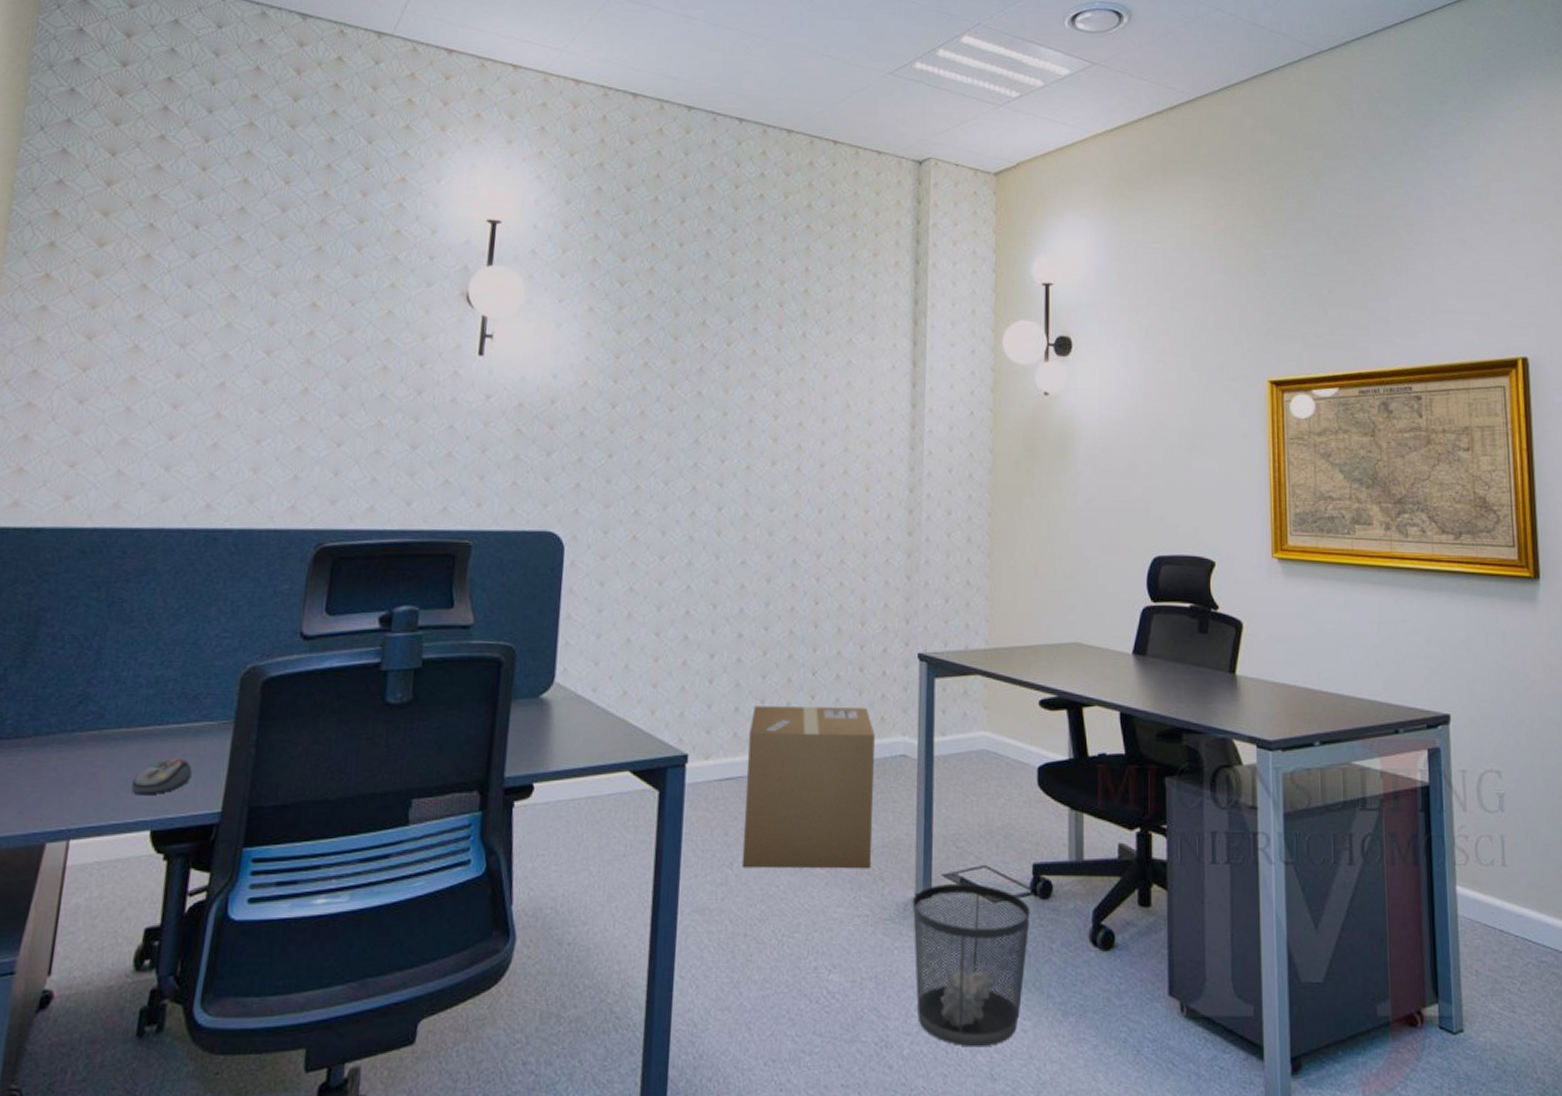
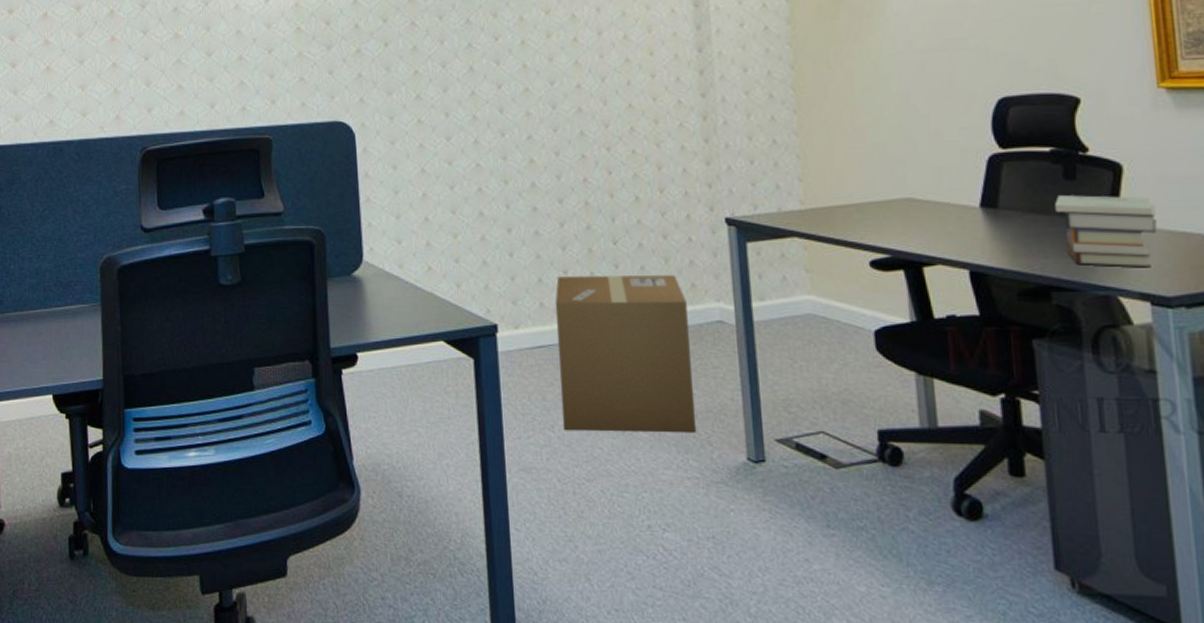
computer mouse: present [131,757,192,794] -> none [33,334,76,365]
waste bin: present [912,883,1031,1048] -> none [744,448,880,611]
books: none [1189,647,1265,714] -> present [1054,195,1157,268]

